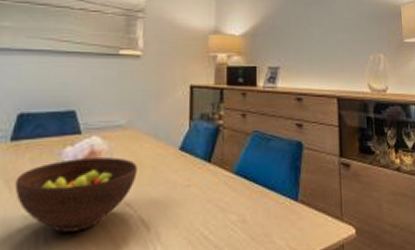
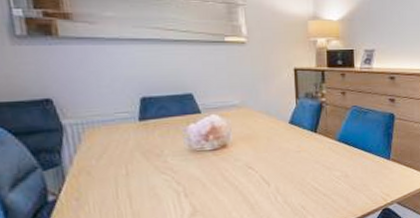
fruit bowl: present [15,157,137,233] -> none [151,131,255,190]

